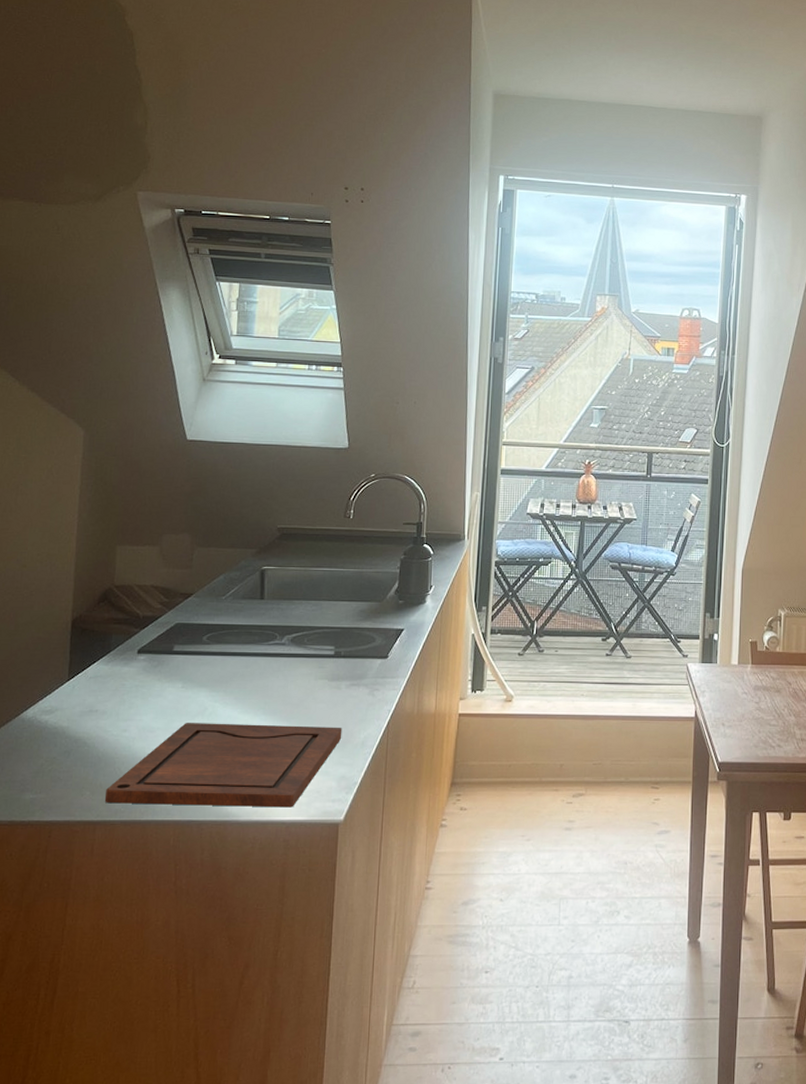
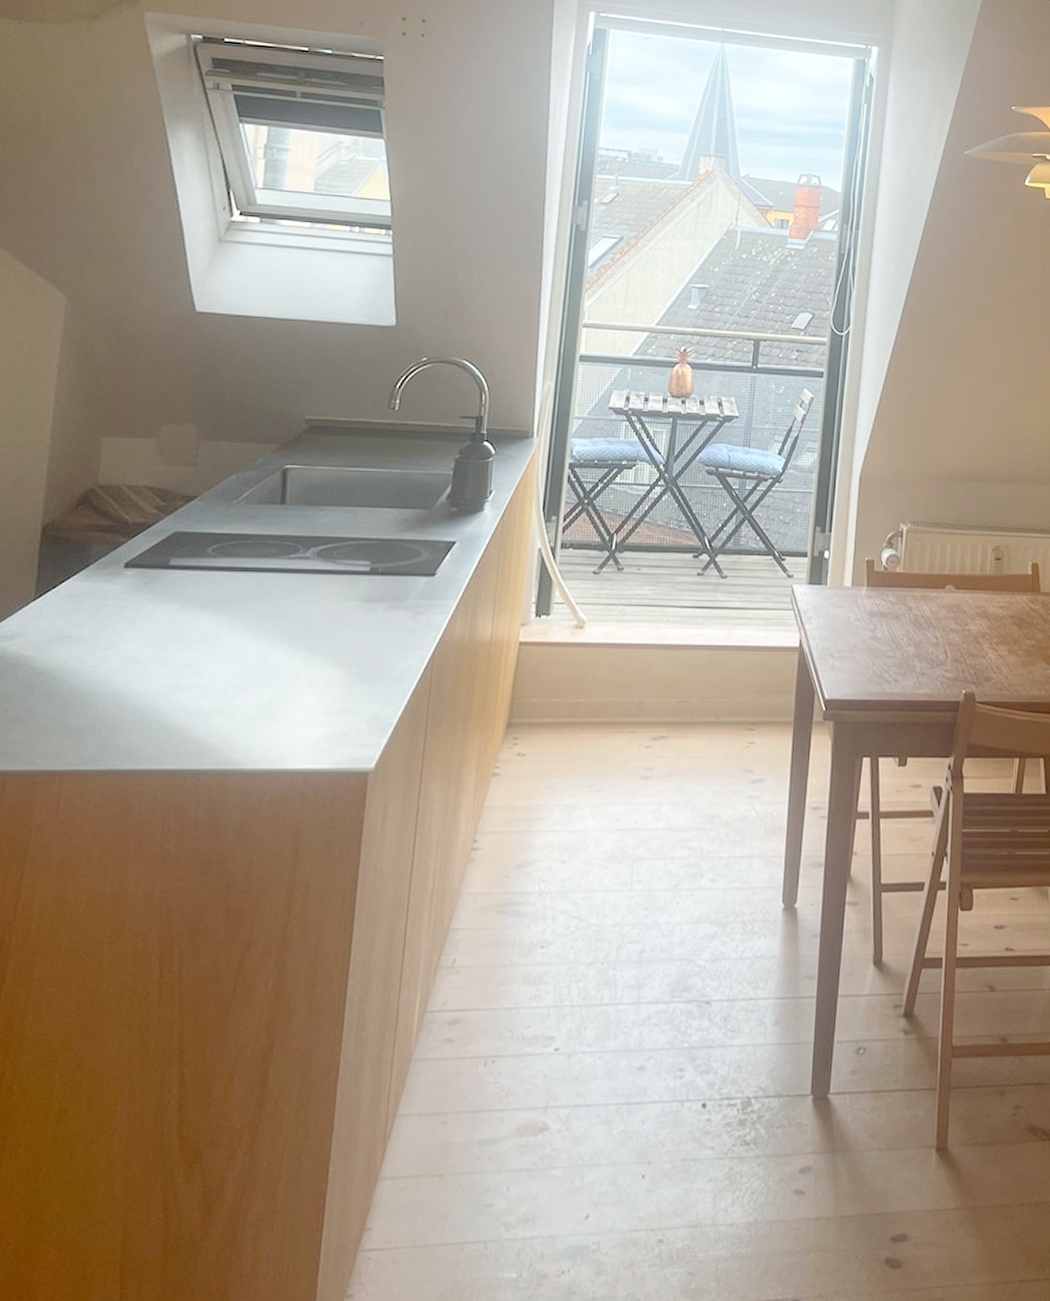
cutting board: present [105,723,342,808] -> none [77,652,377,754]

